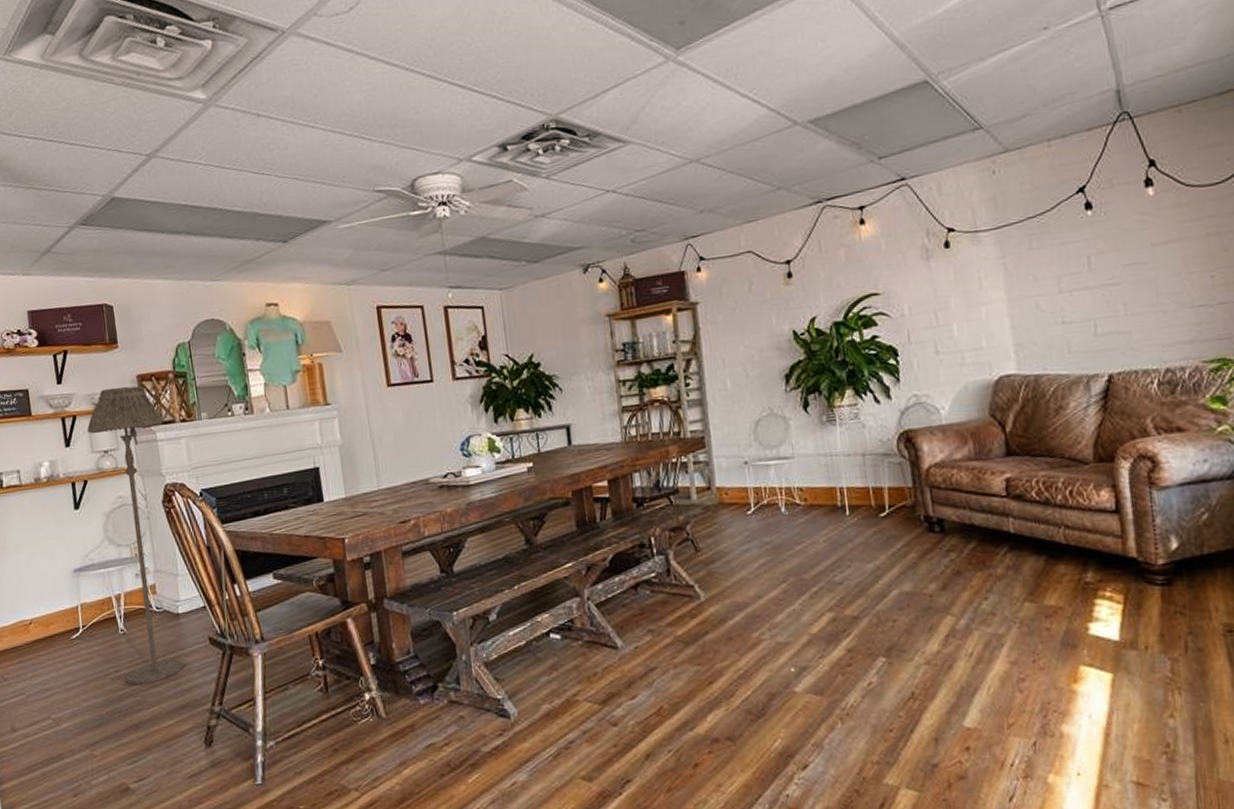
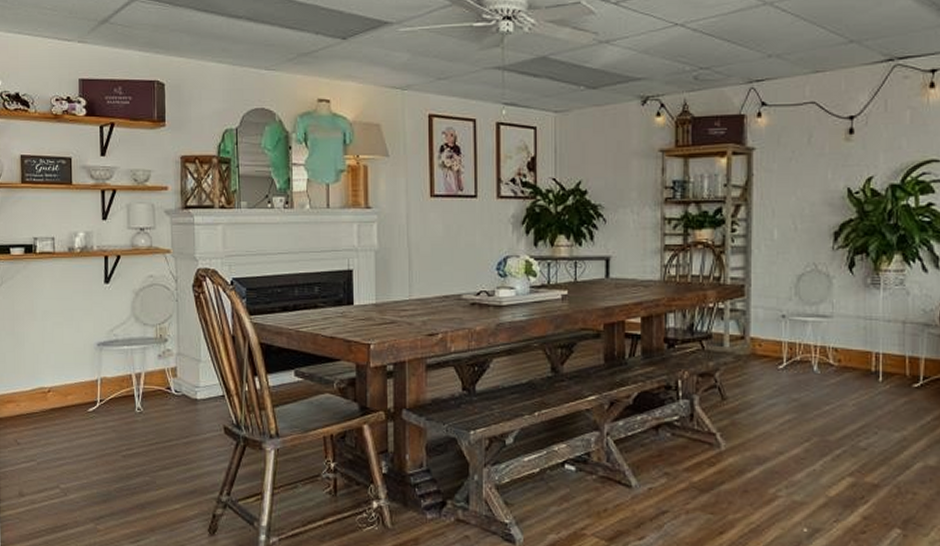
floor lamp: present [87,386,184,685] -> none [126,166,202,466]

